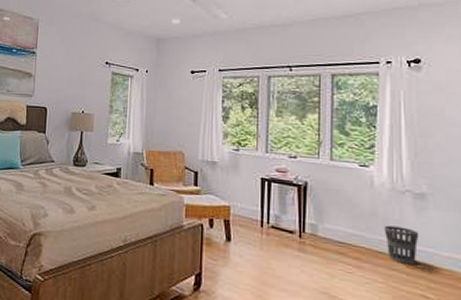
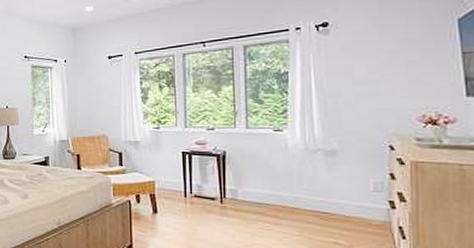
wastebasket: present [384,225,420,265] -> none [298,183,332,217]

